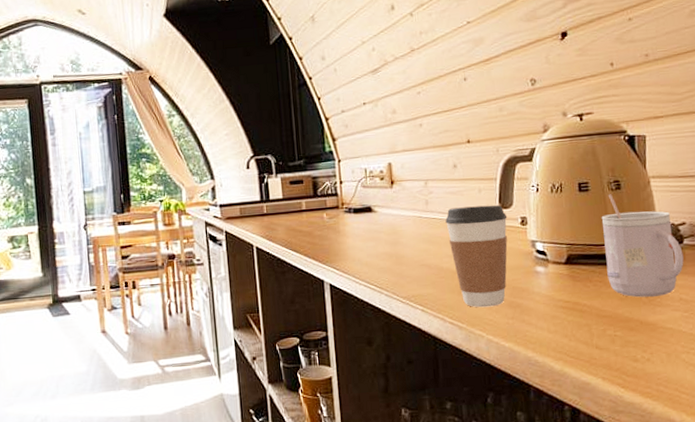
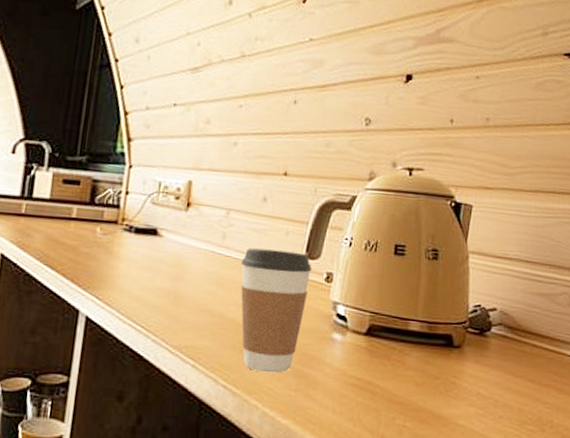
mug: present [601,194,684,298] -> none [407,263,489,387]

